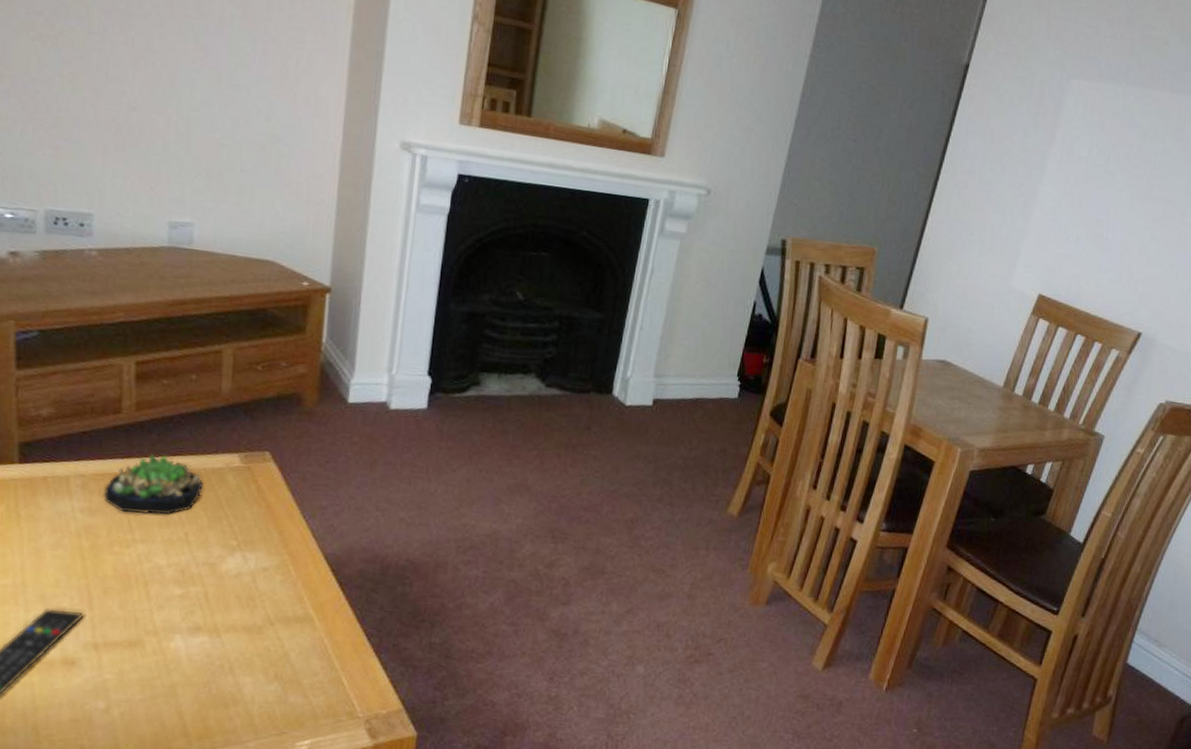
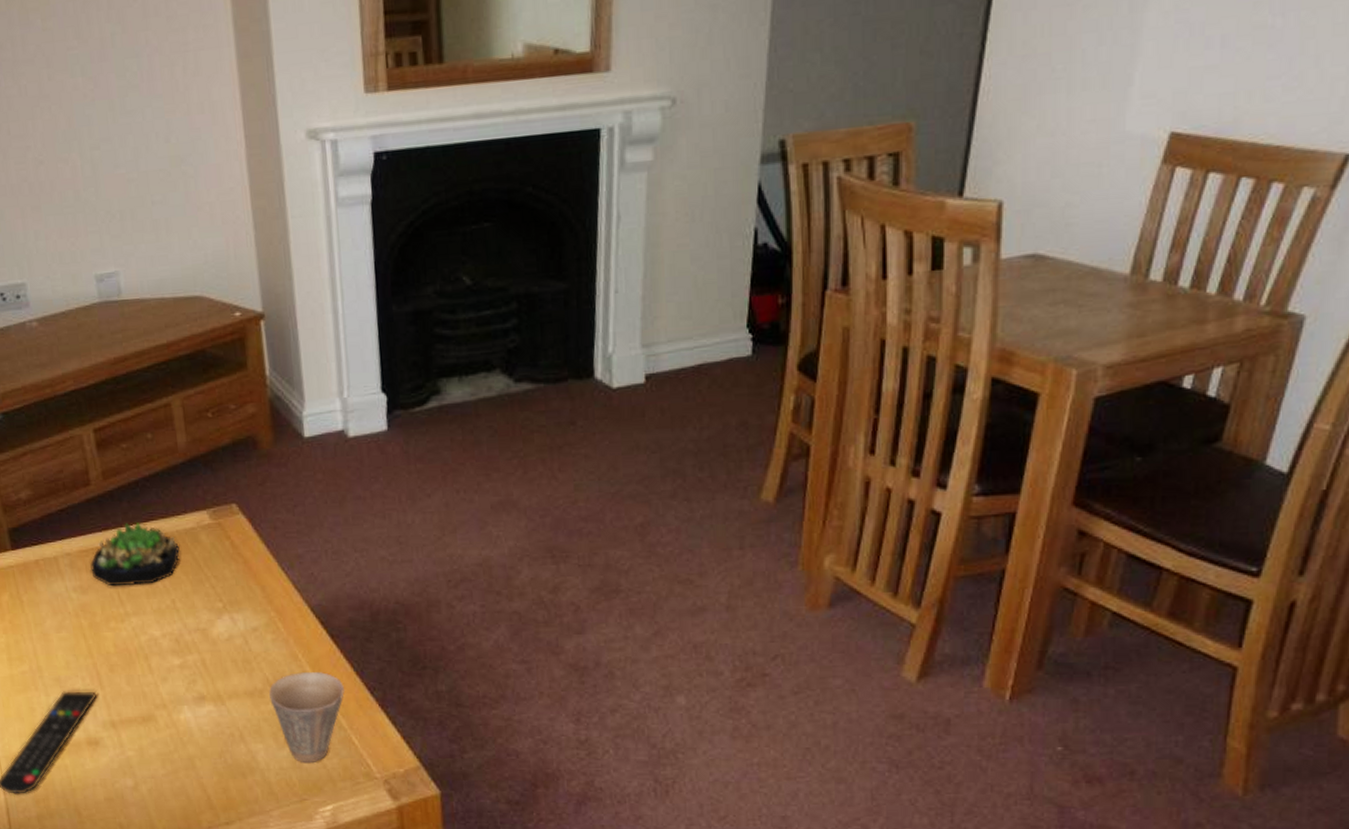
cup: none [267,613,343,699] -> present [269,672,344,764]

